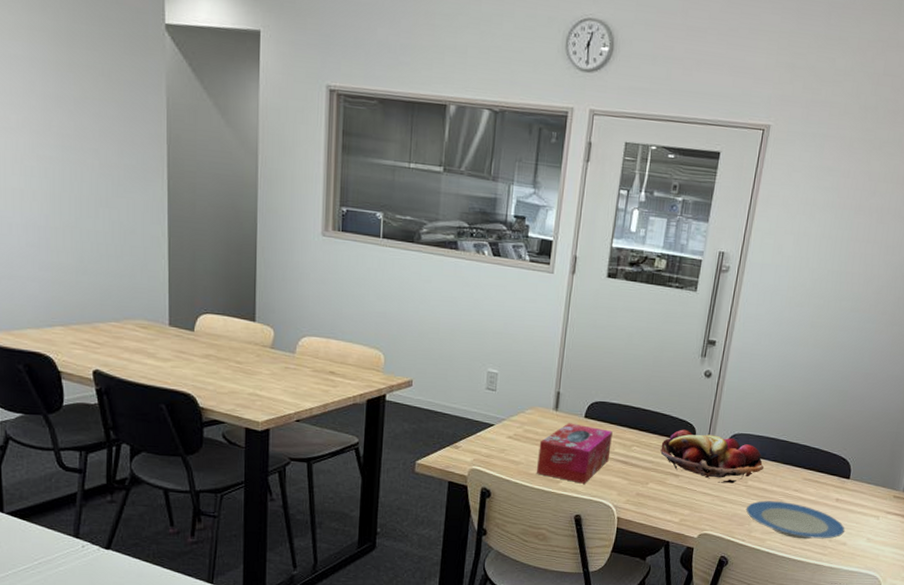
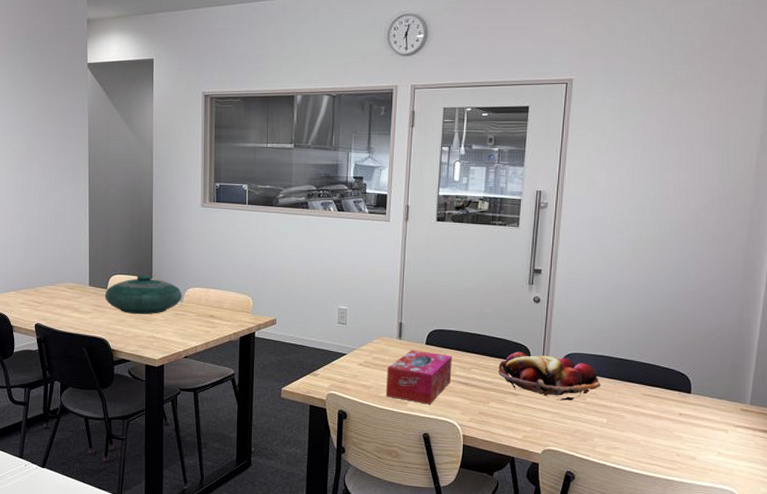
decorative bowl: none [190,315,295,366] -> present [104,274,183,315]
plate: present [745,500,845,539] -> none [587,416,693,454]

